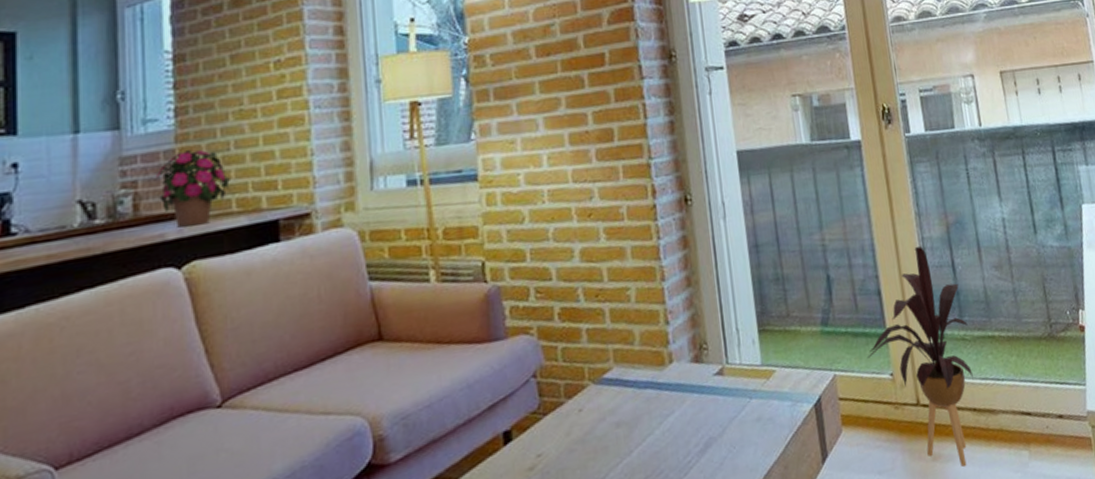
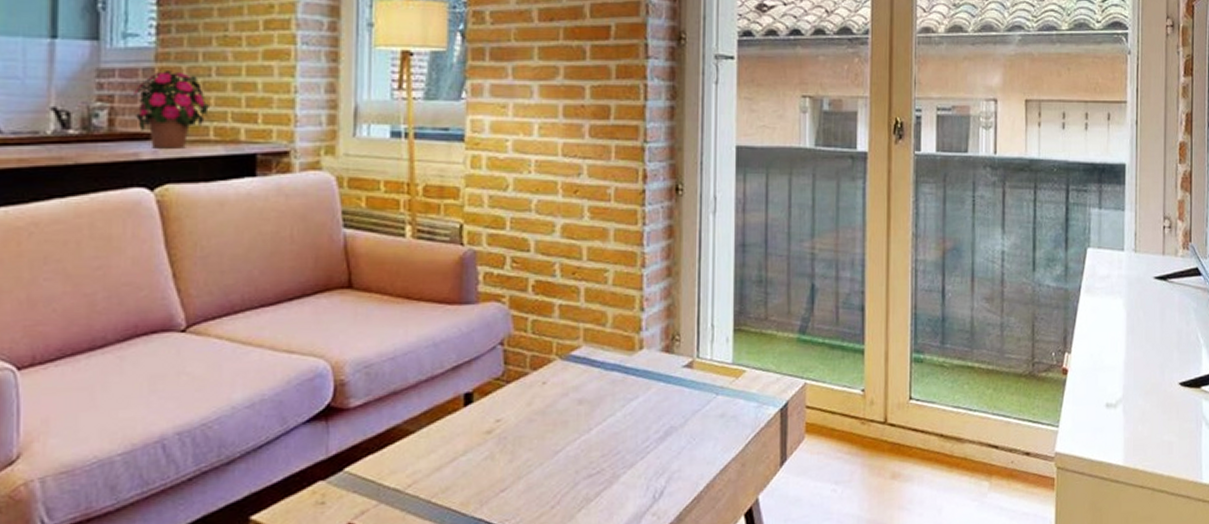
house plant: present [867,246,974,468] -> none [840,267,949,489]

